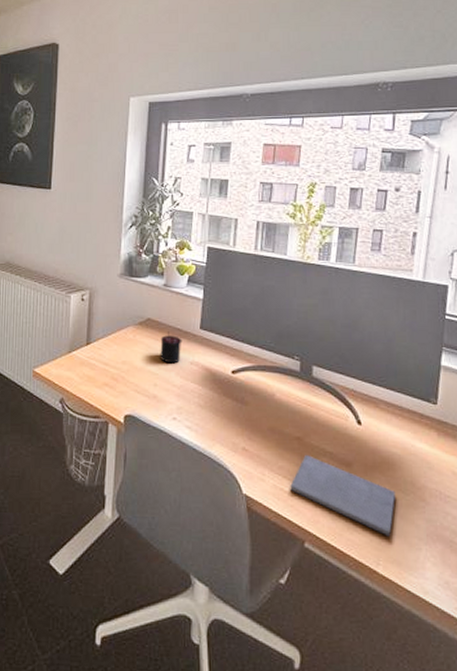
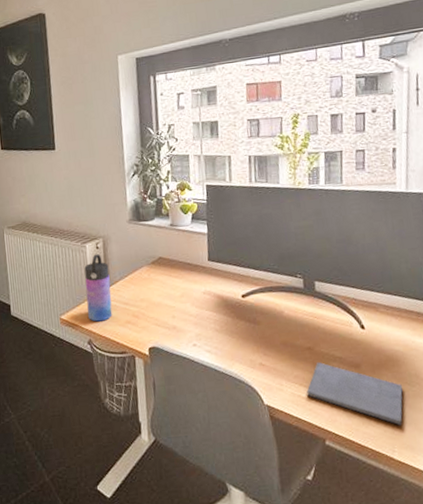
water bottle: none [62,306,92,380] -> present [84,254,113,322]
candle: present [160,331,182,364] -> none [173,267,194,296]

